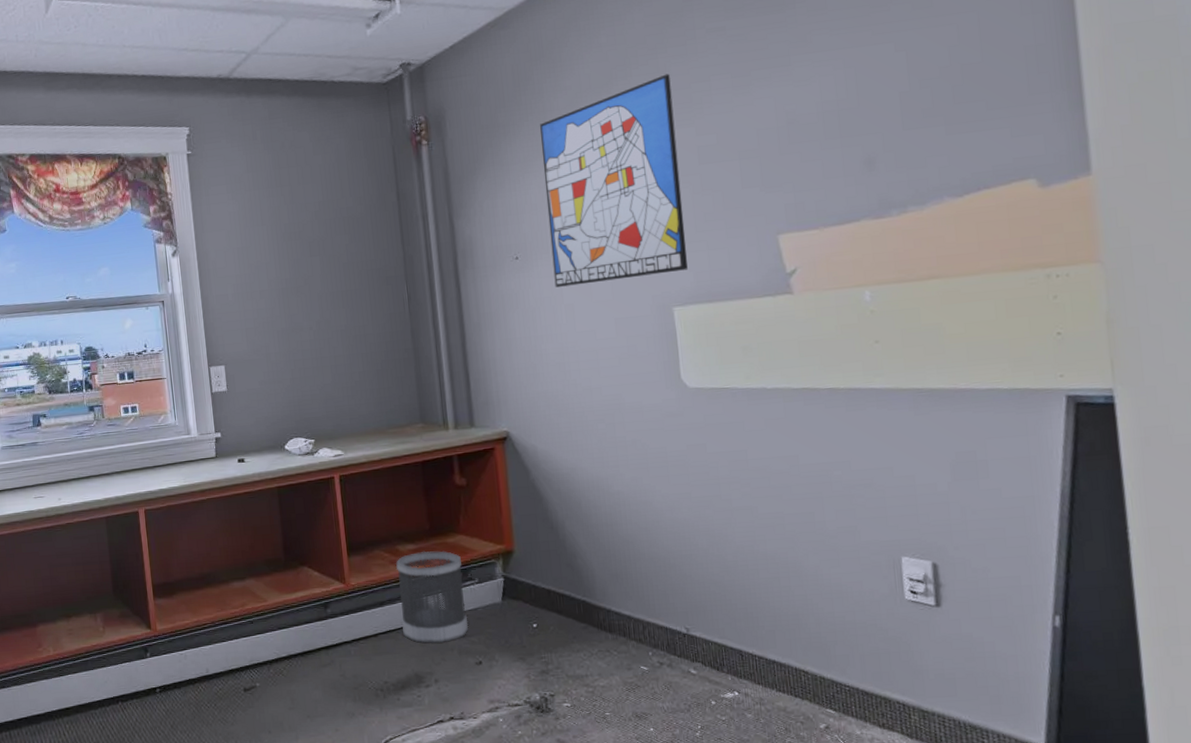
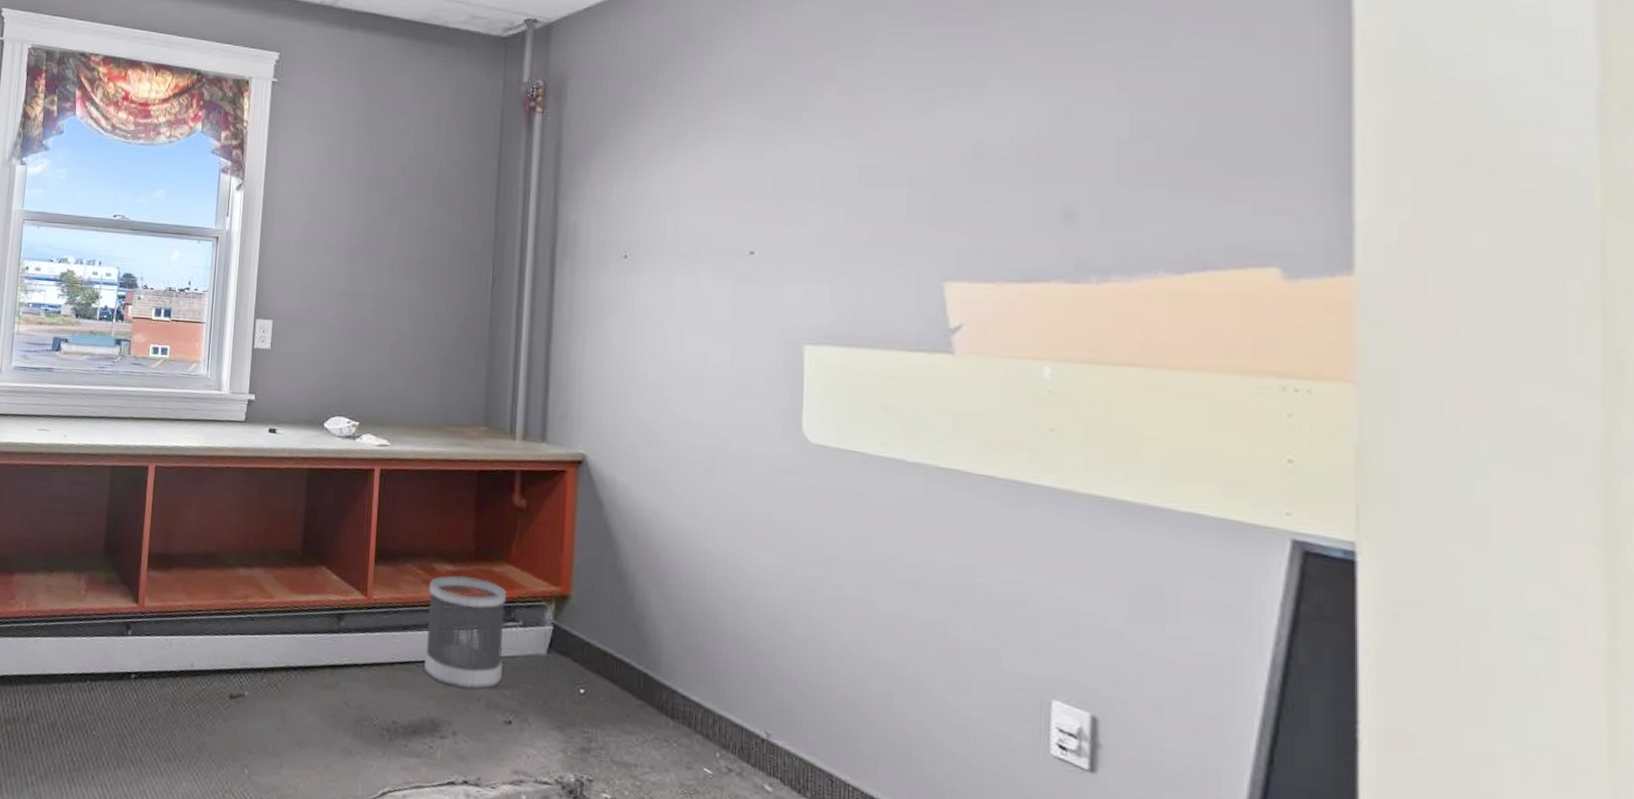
wall art: present [540,73,688,288] -> none [666,76,837,304]

